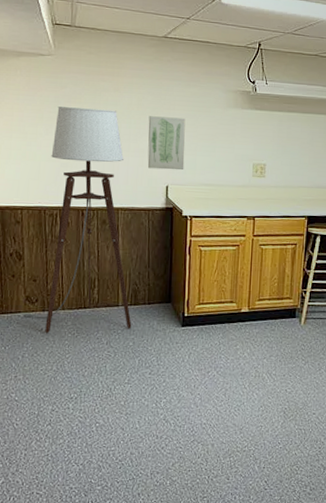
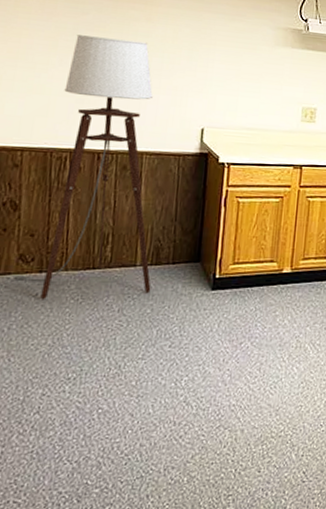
wall art: present [147,116,185,170] -> none [180,50,228,112]

